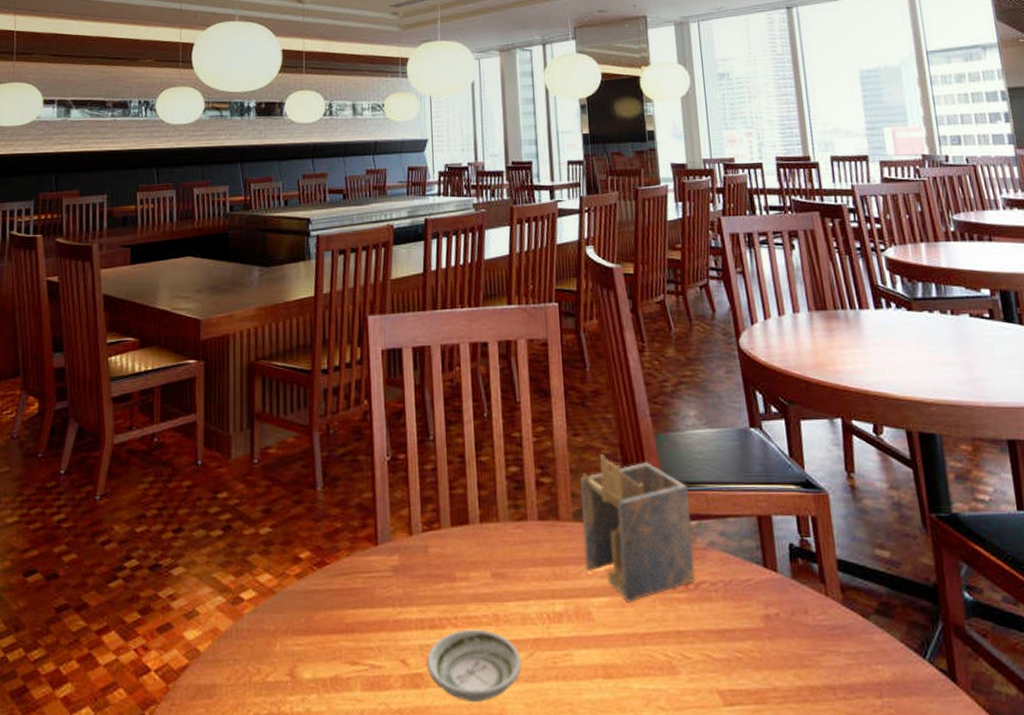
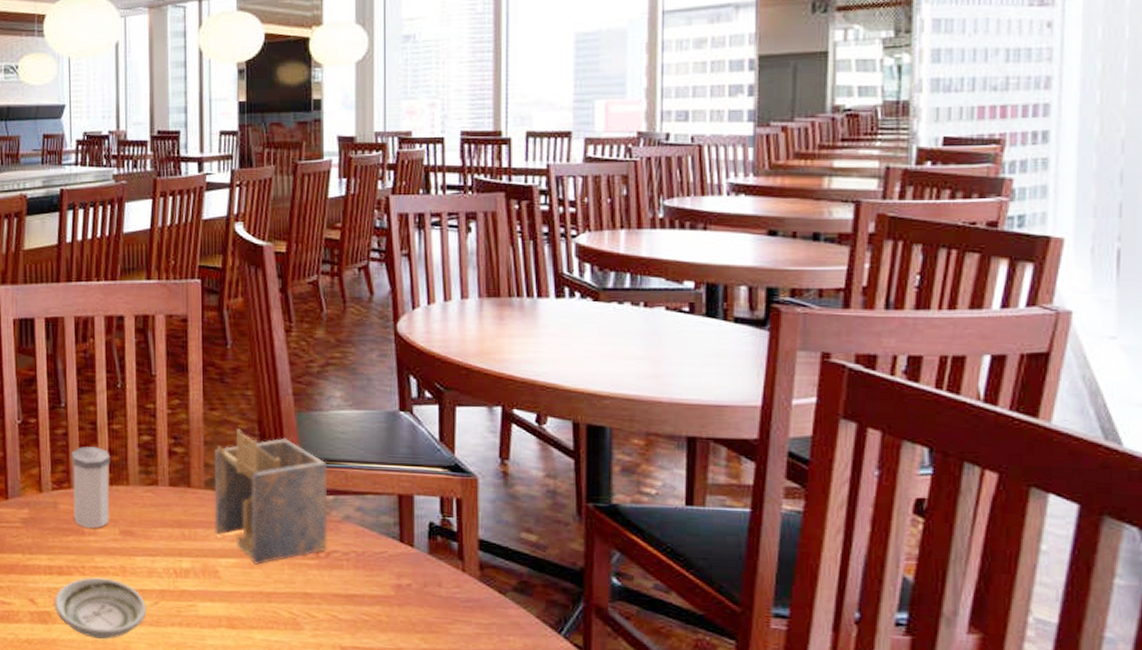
salt shaker: none [440,482,480,573] -> present [71,446,111,529]

